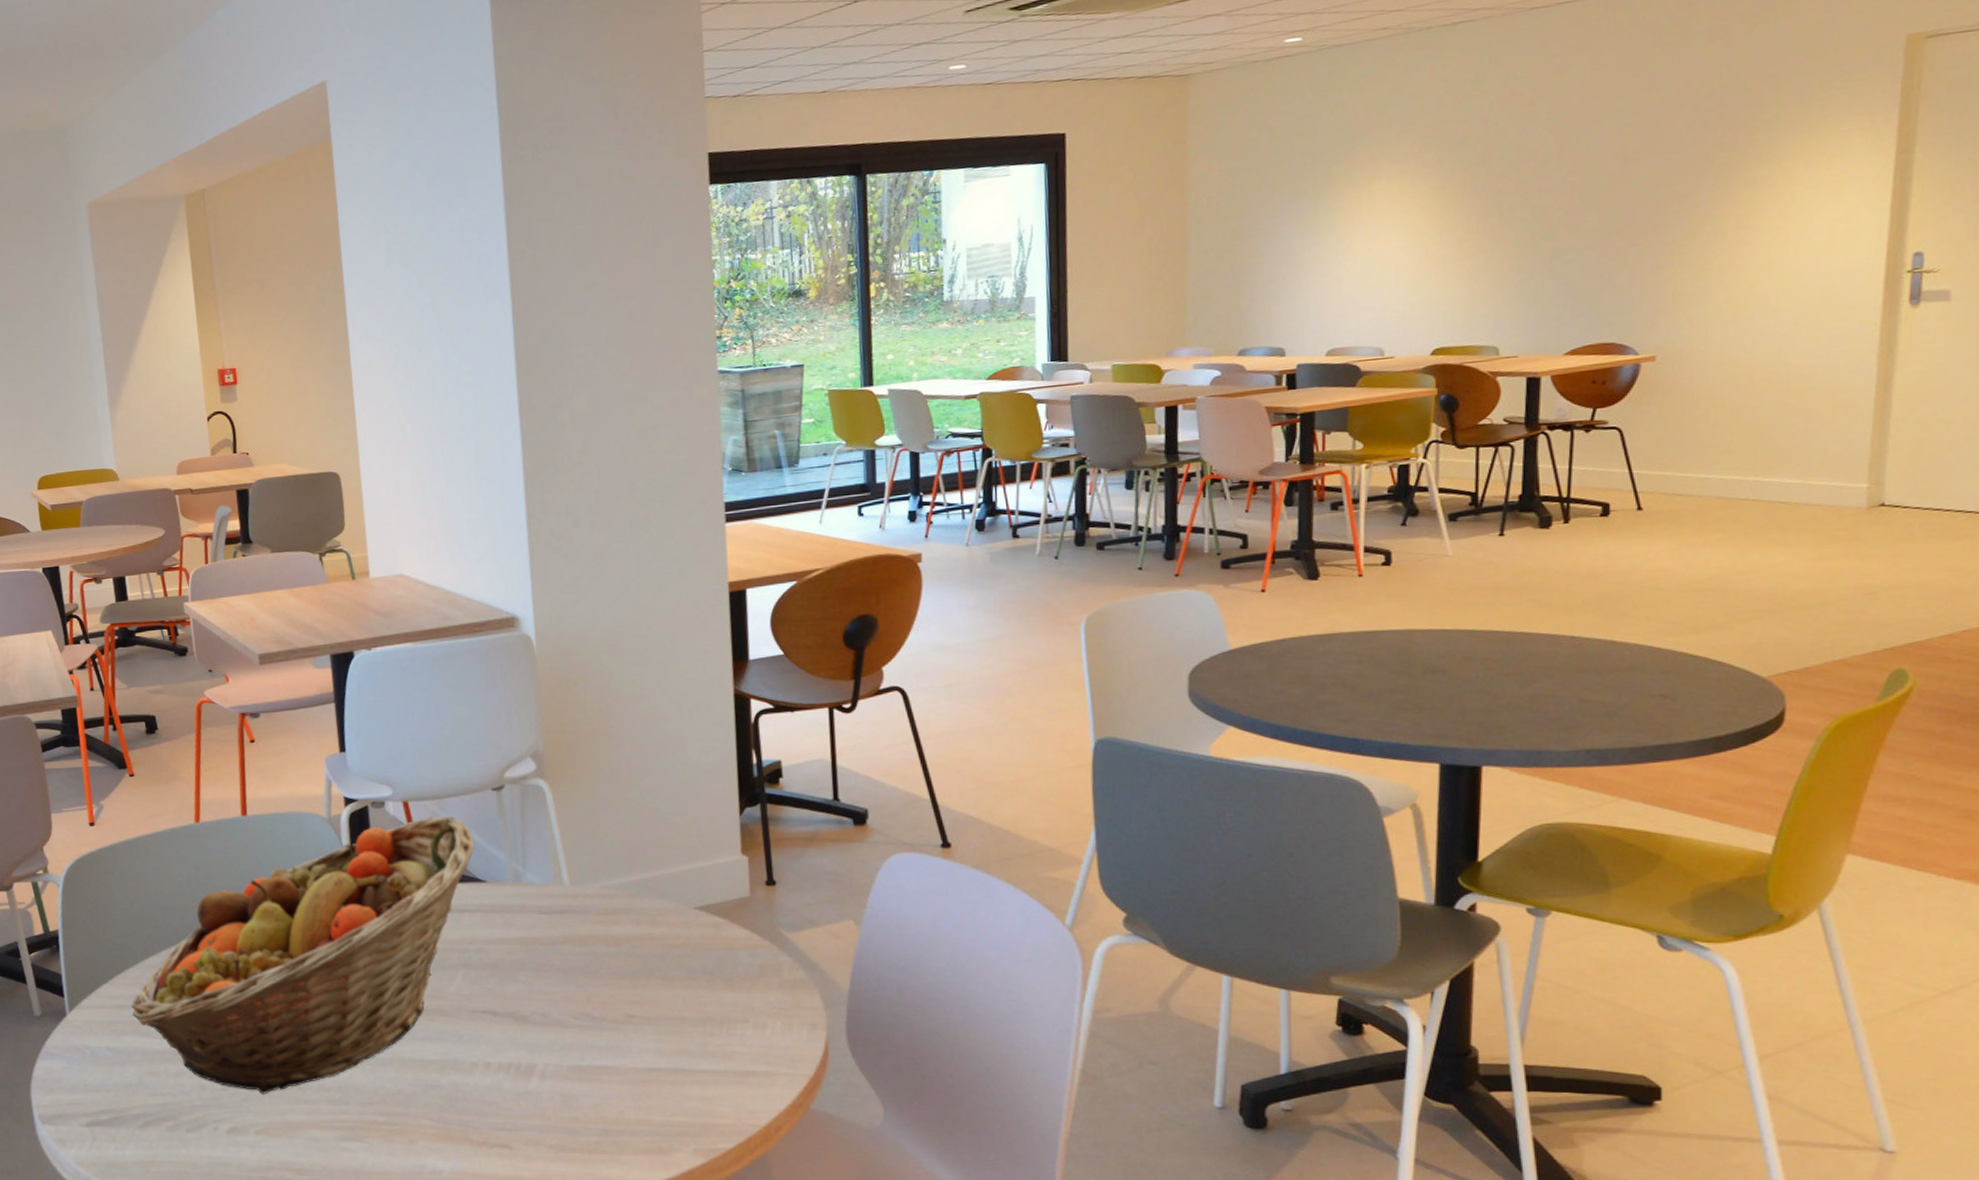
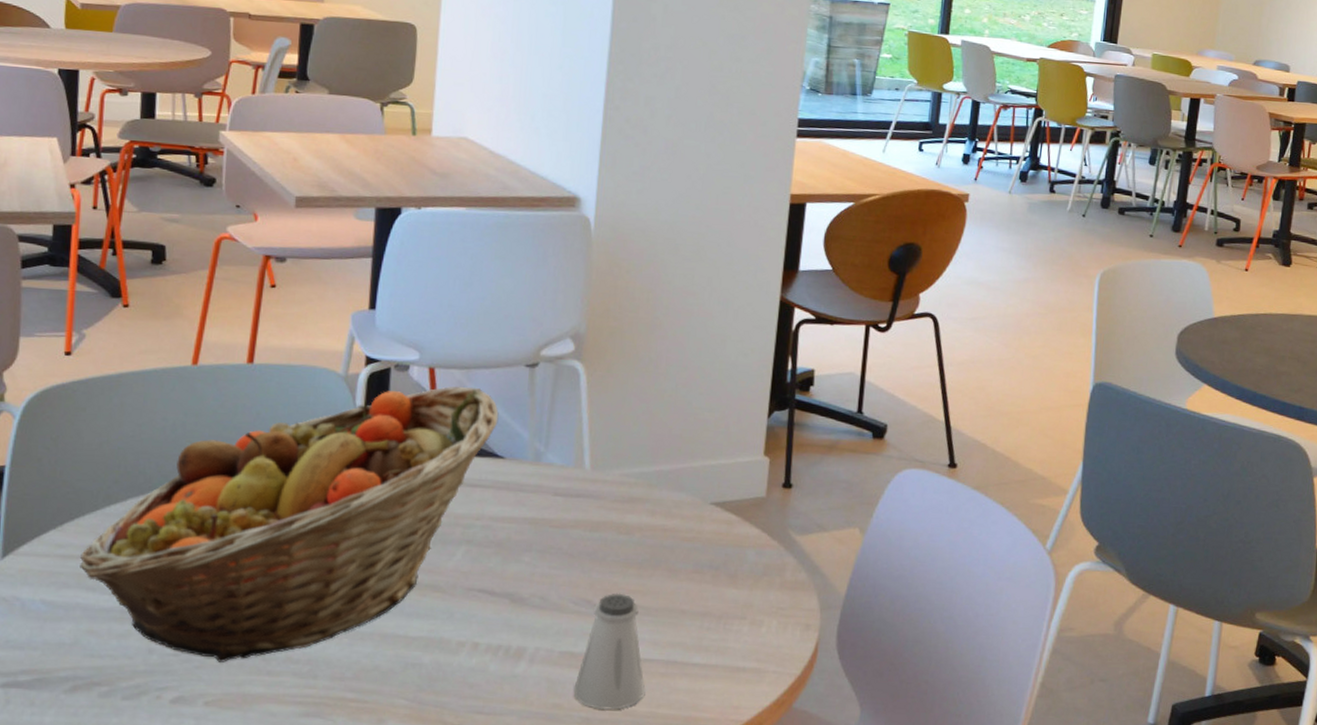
saltshaker: none [588,1005,658,1120] -> present [574,593,646,710]

